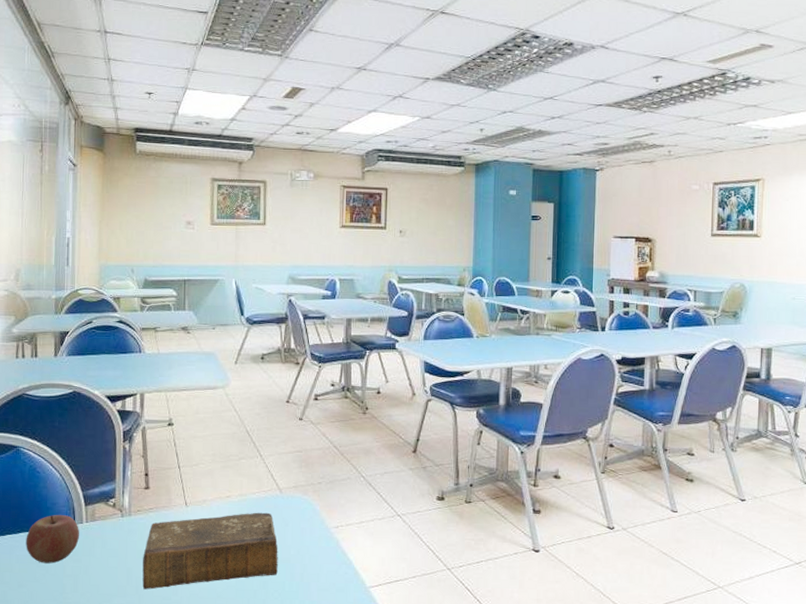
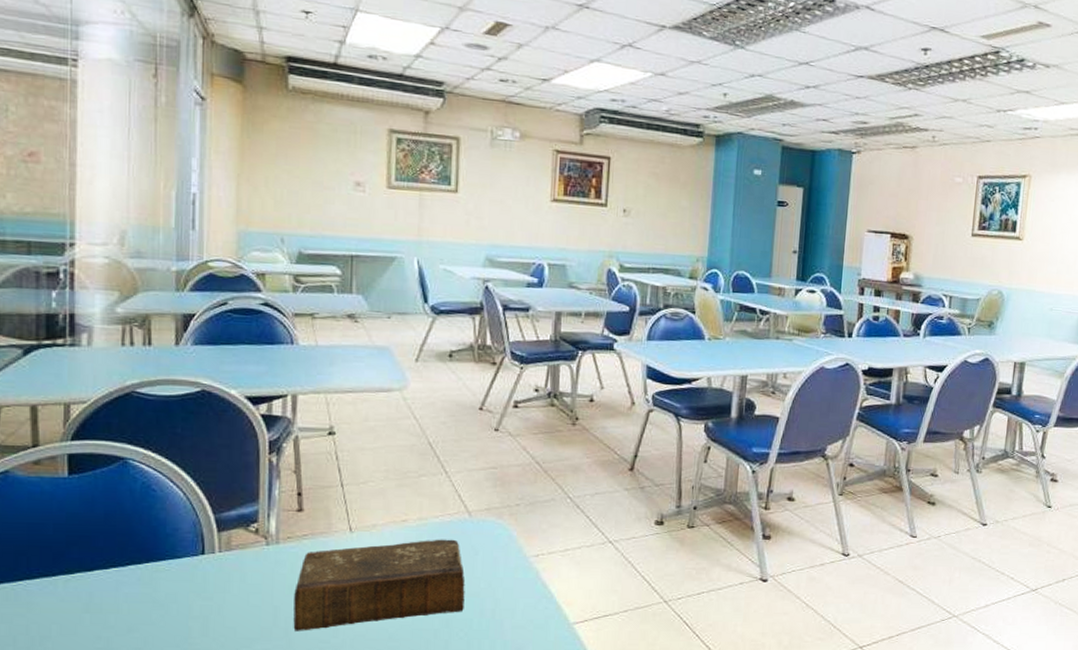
apple: present [26,515,80,564] -> none [137,543,211,603]

